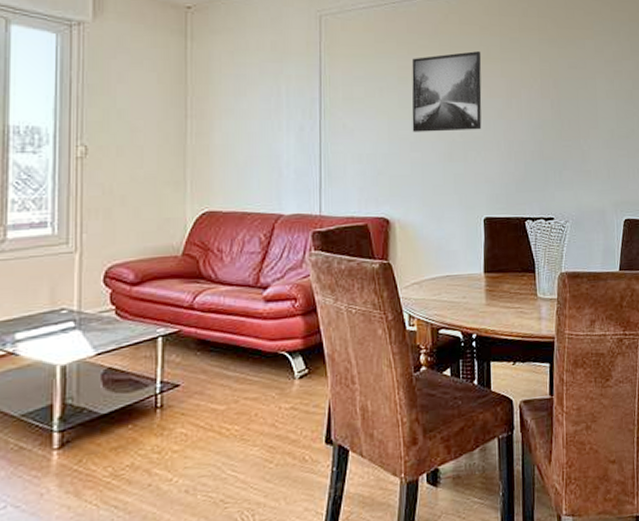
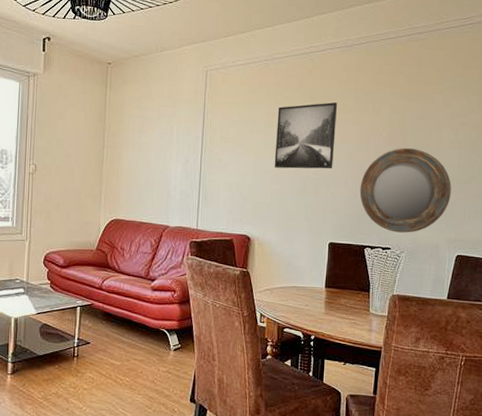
home mirror: none [514,101,612,199] -> present [359,148,451,233]

